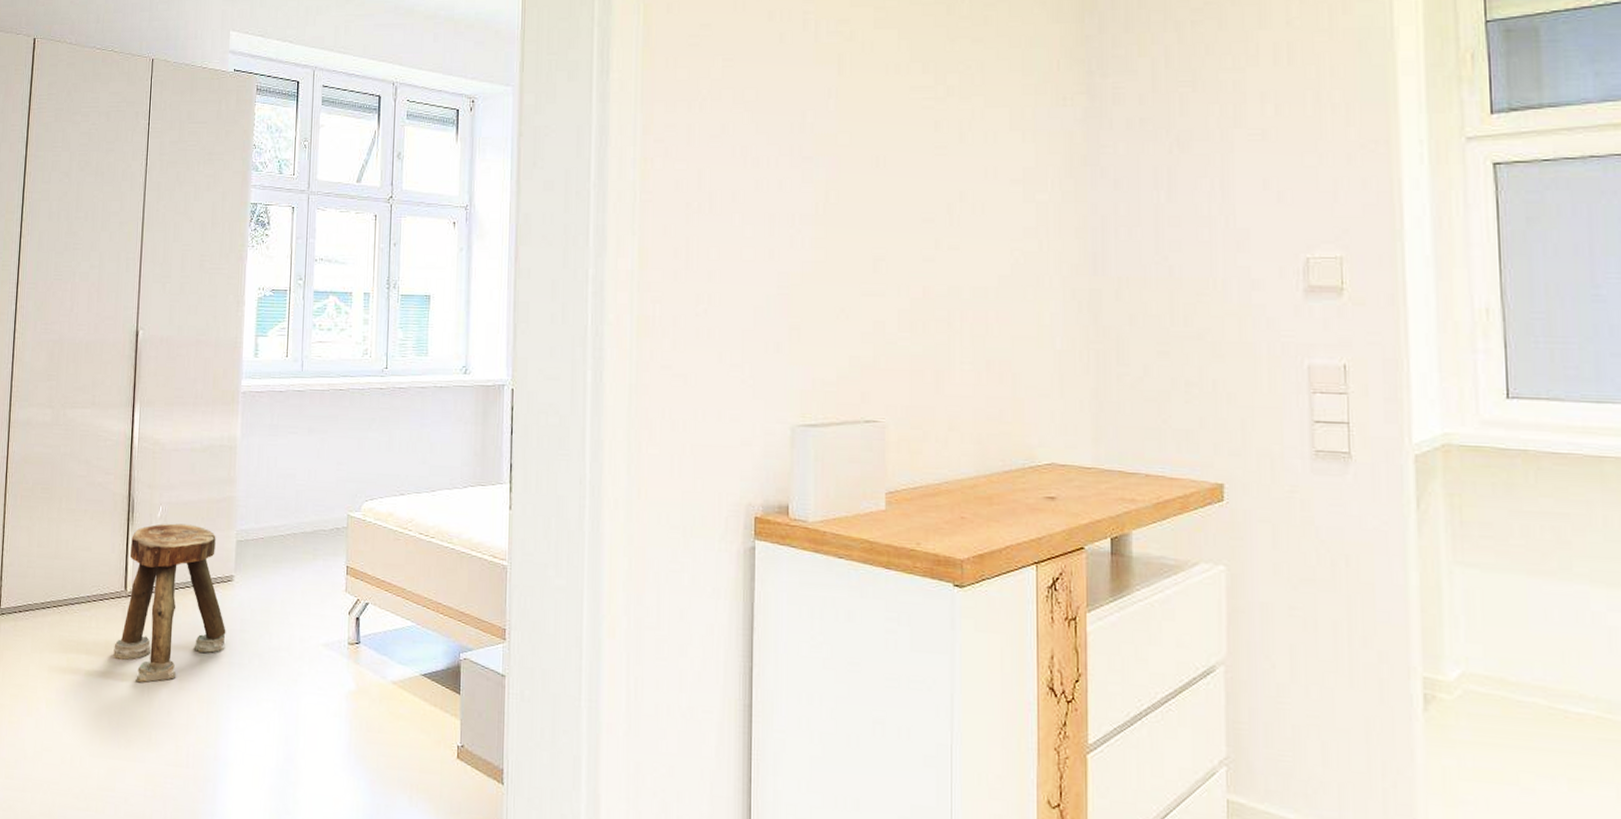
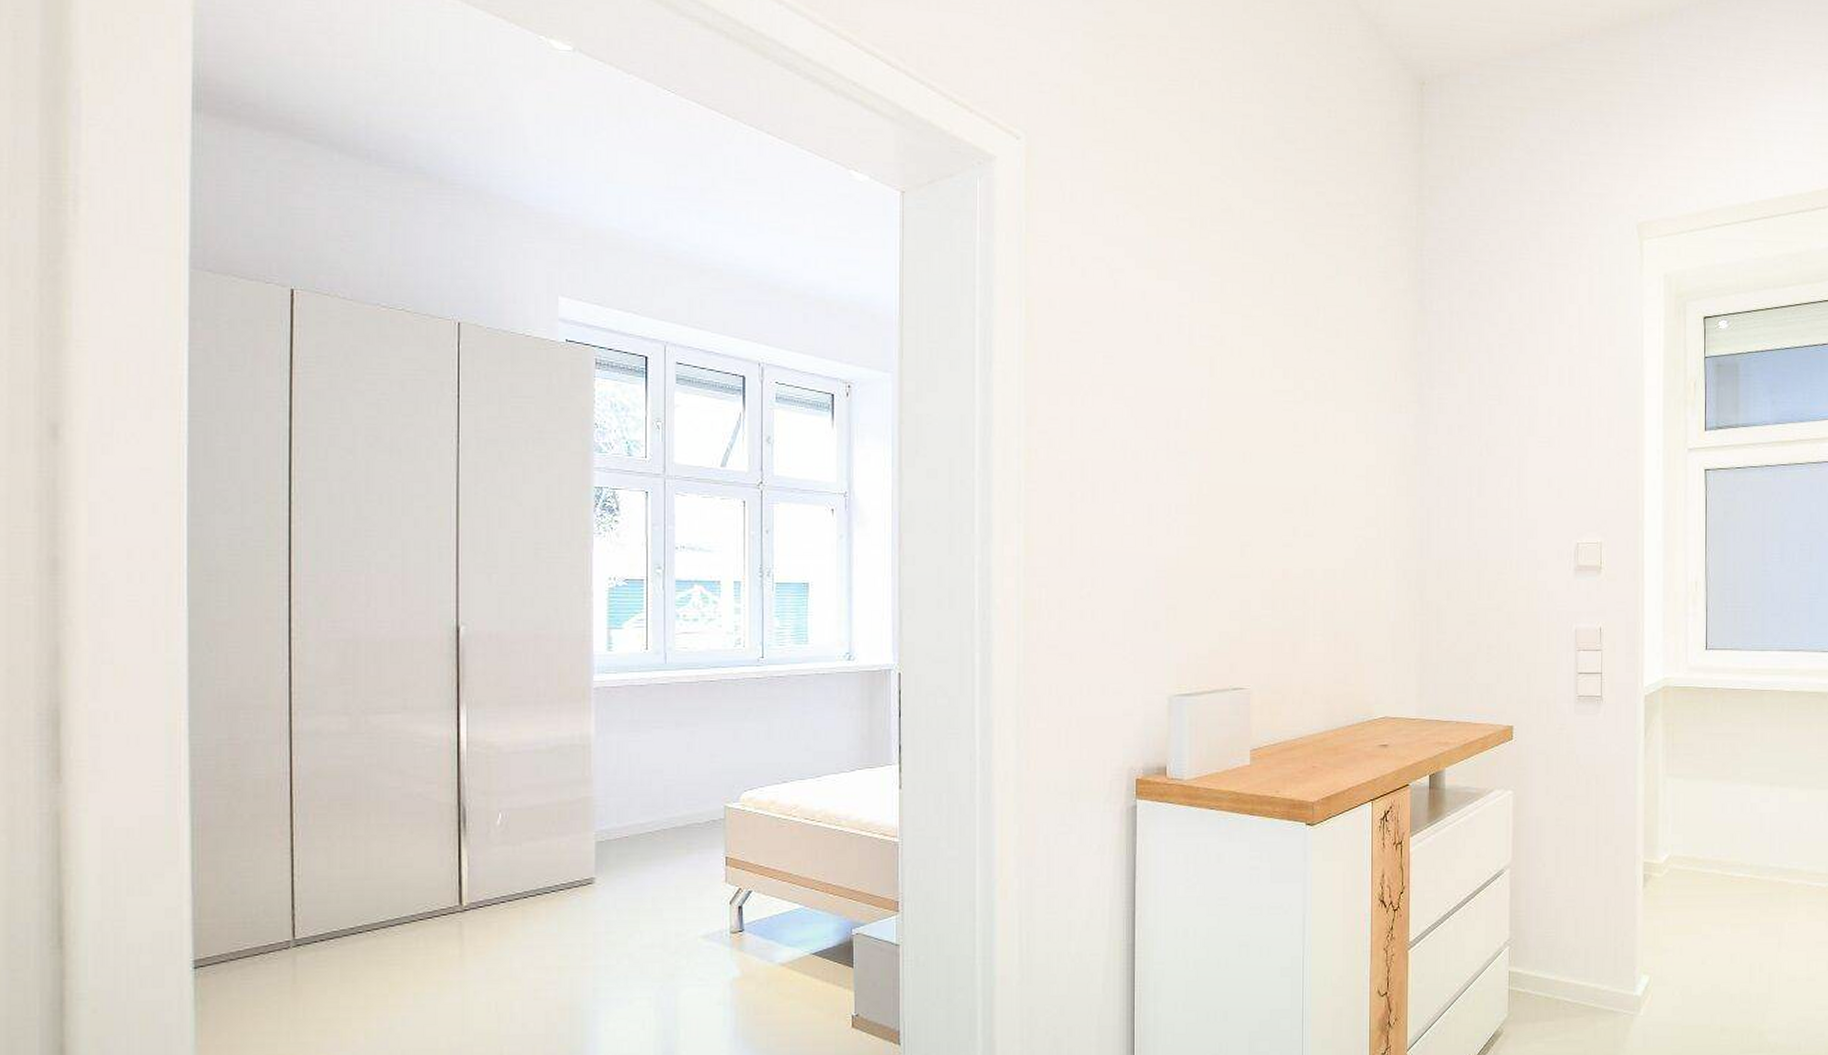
stool: present [113,523,226,683] -> none [449,829,588,999]

